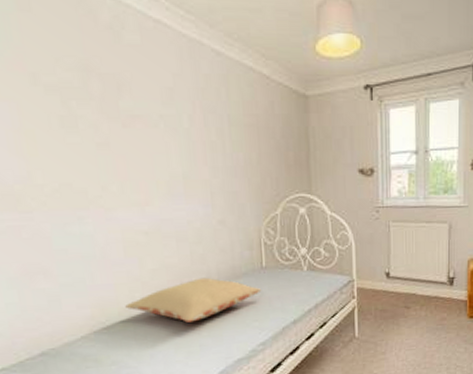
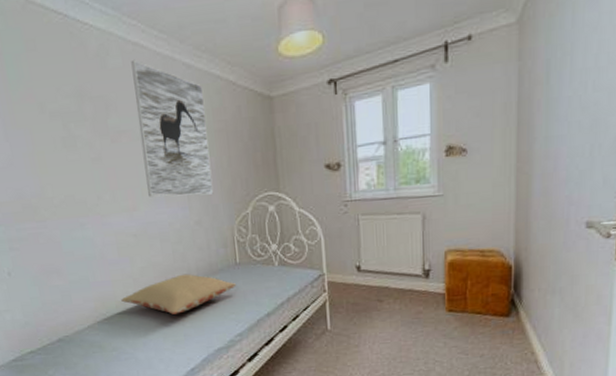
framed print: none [151,38,241,193] -> present [131,59,214,197]

